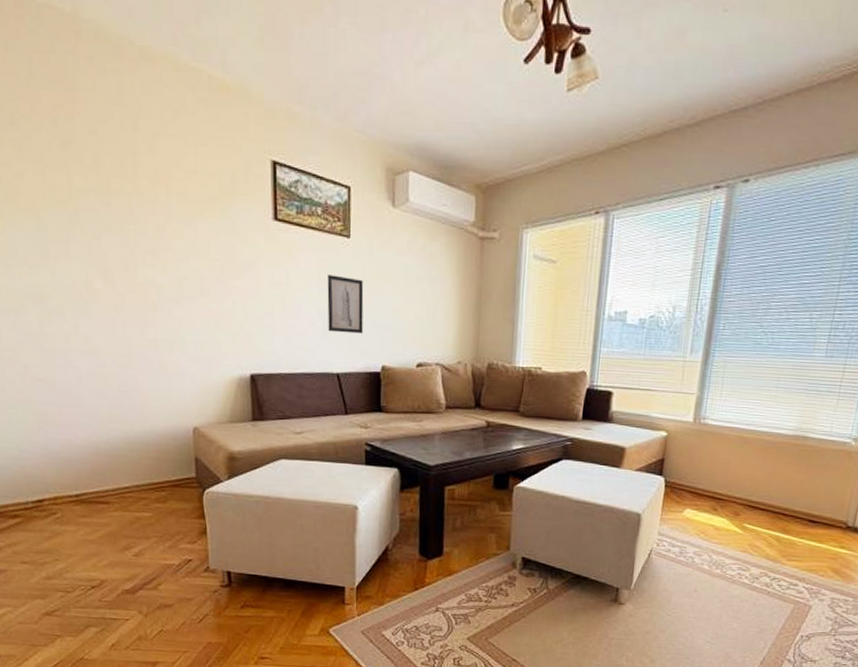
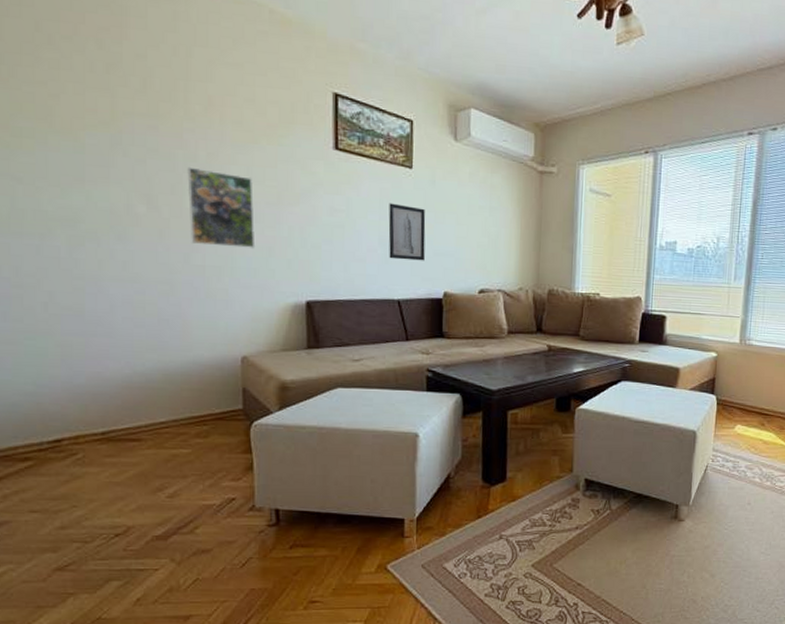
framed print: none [138,242,202,322] -> present [187,166,256,248]

